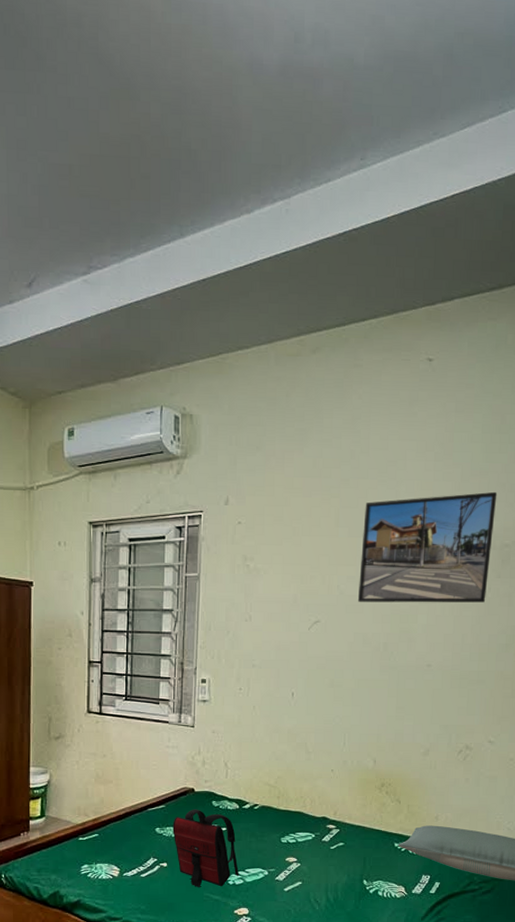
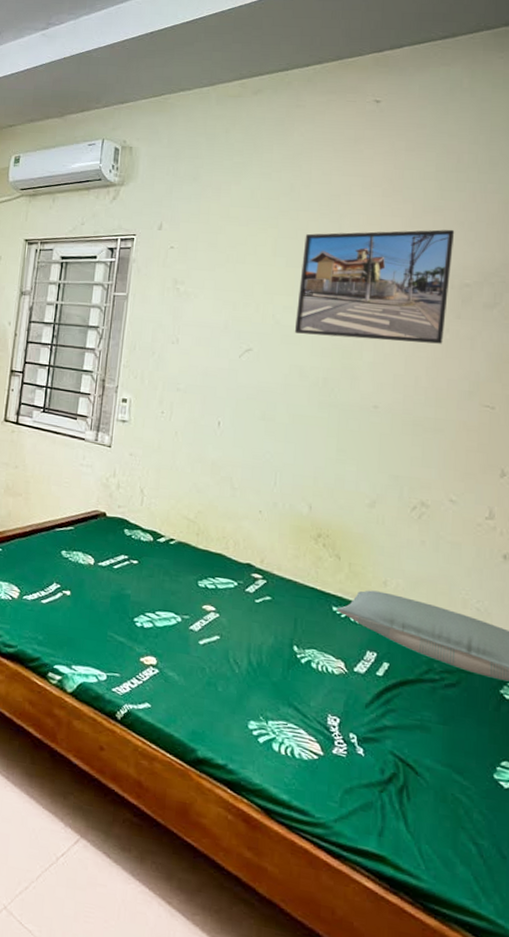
backpack: present [173,809,240,887] -> none [79,535,149,628]

